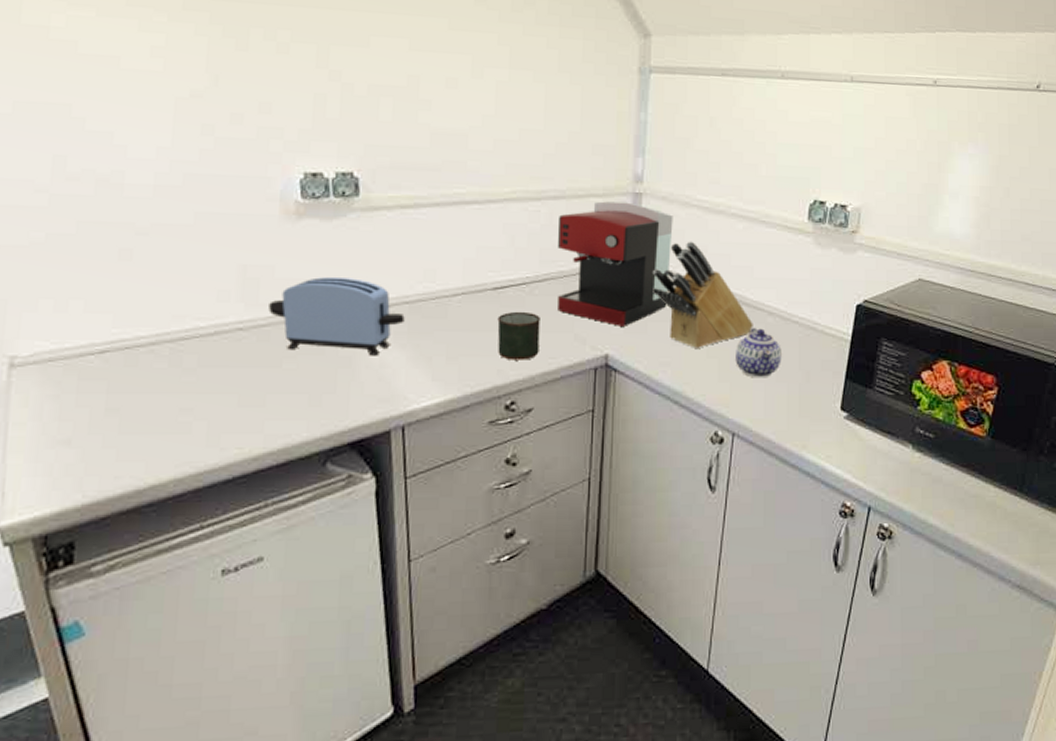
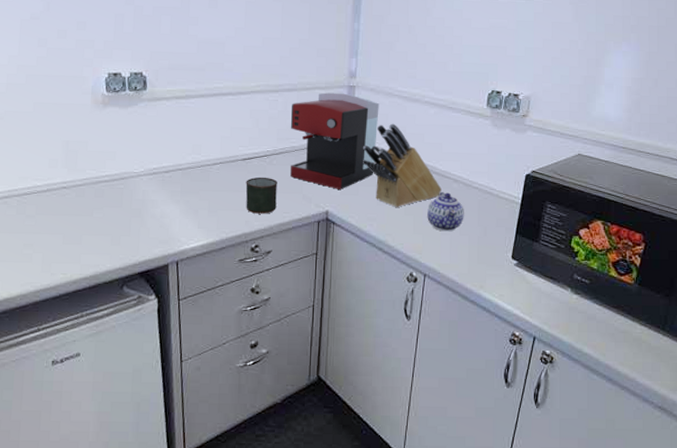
toaster: present [269,277,405,356] -> none [84,150,179,209]

